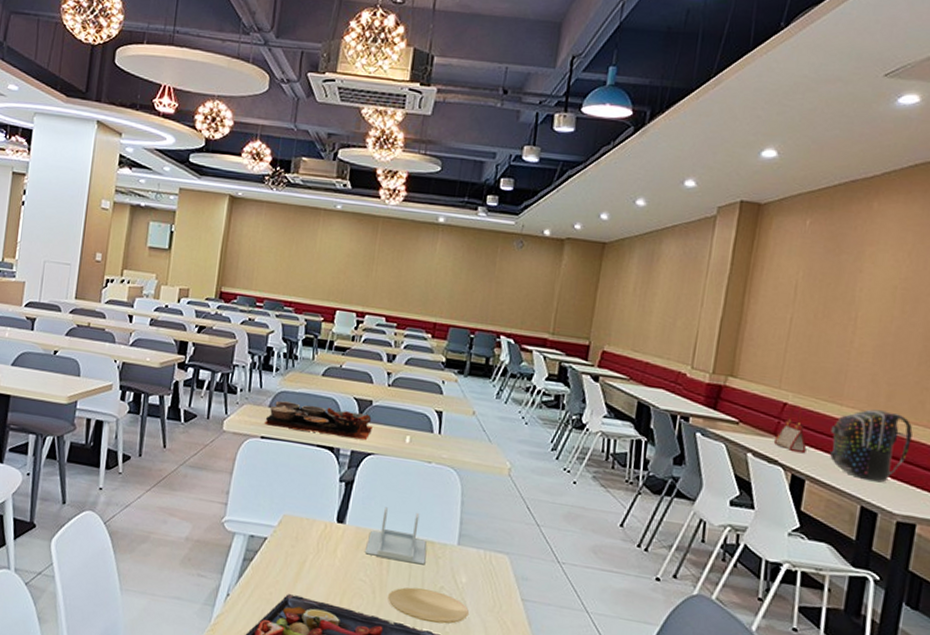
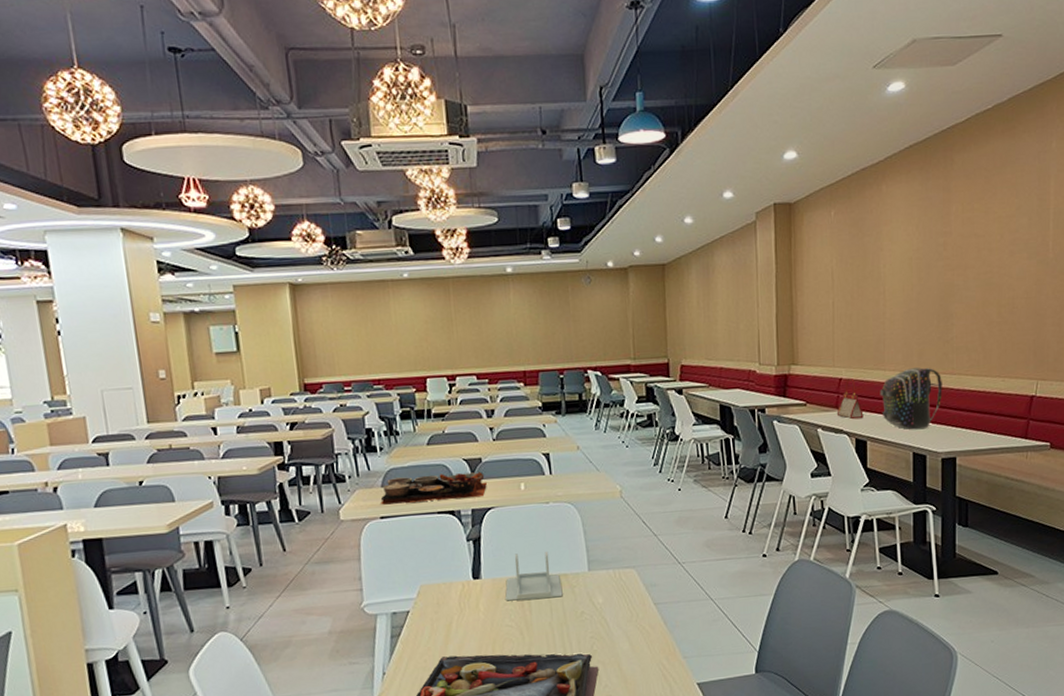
plate: present [387,587,469,624] -> none [534,617,611,647]

